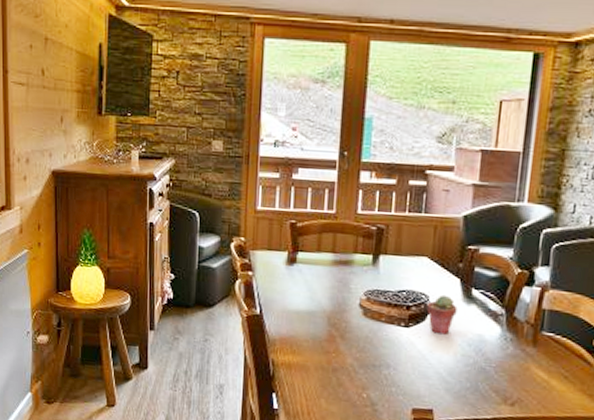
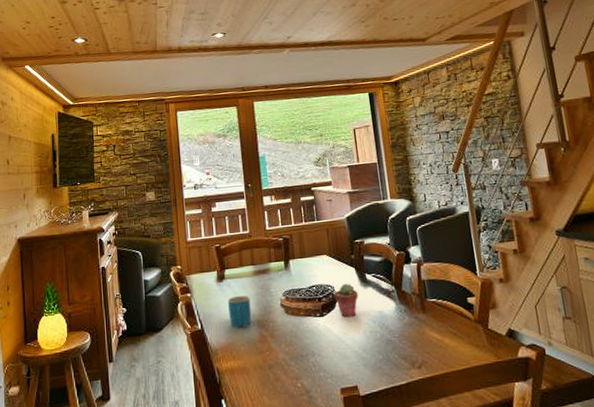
mug: none [295,285,324,322] -> present [228,296,252,328]

